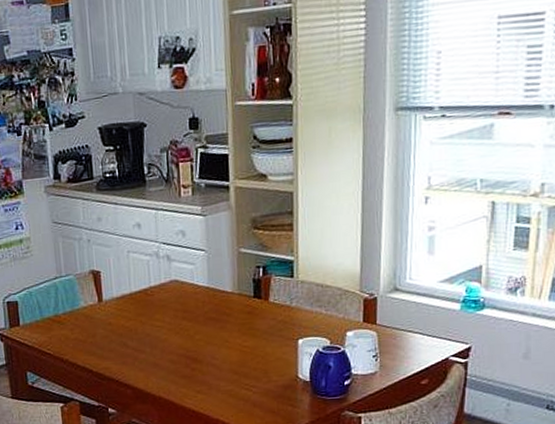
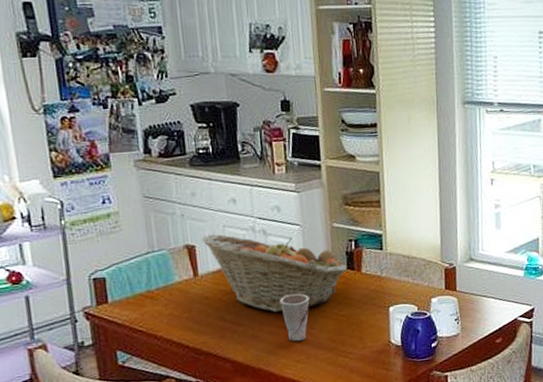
fruit basket: none [106,259,254,341] -> present [201,234,347,313]
cup: none [182,321,213,372] -> present [280,293,310,342]

